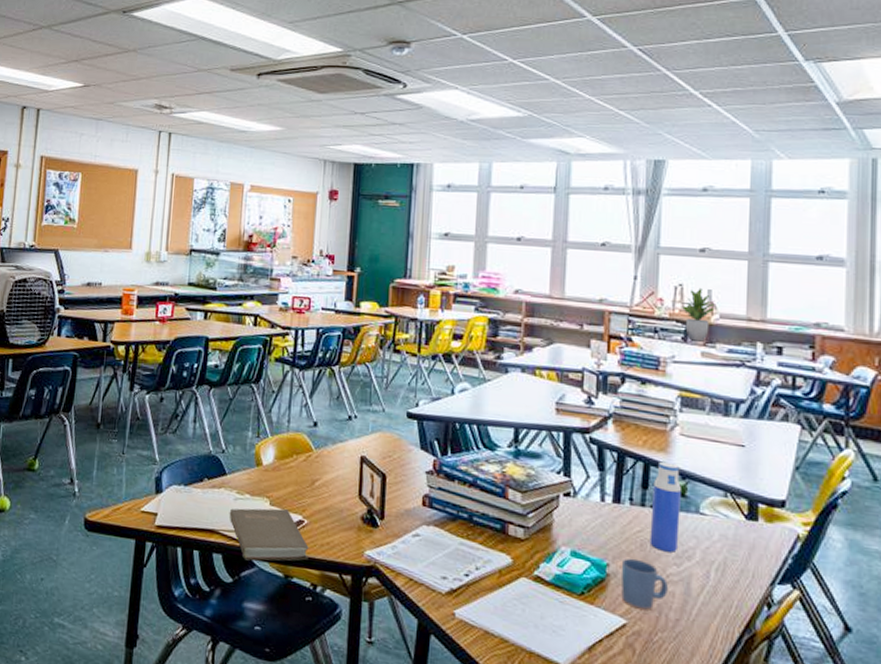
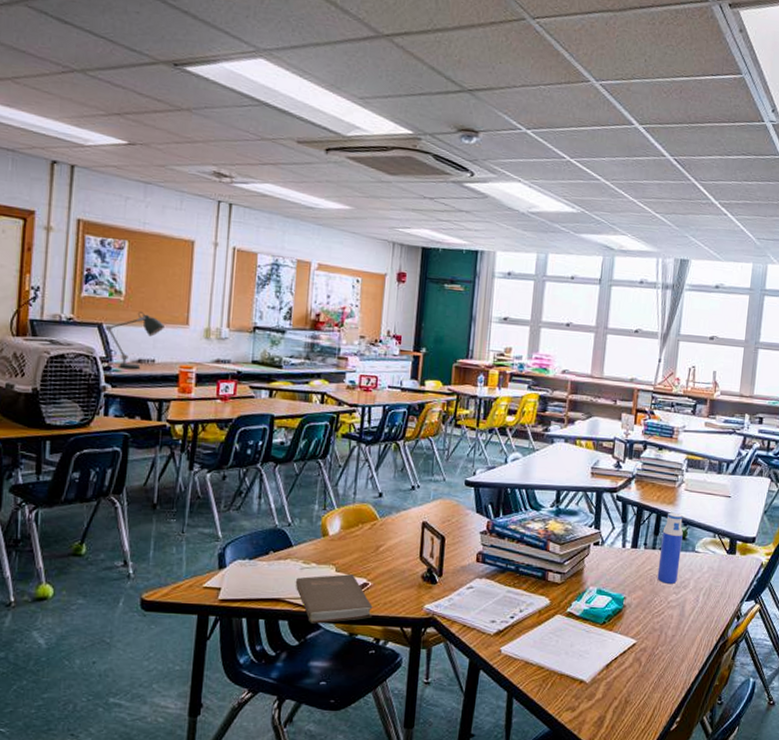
desk lamp: none [60,238,111,293] -> present [105,312,165,370]
mug: present [621,558,668,610] -> none [633,591,668,631]
potted plant: present [677,287,715,342] -> none [690,369,718,414]

